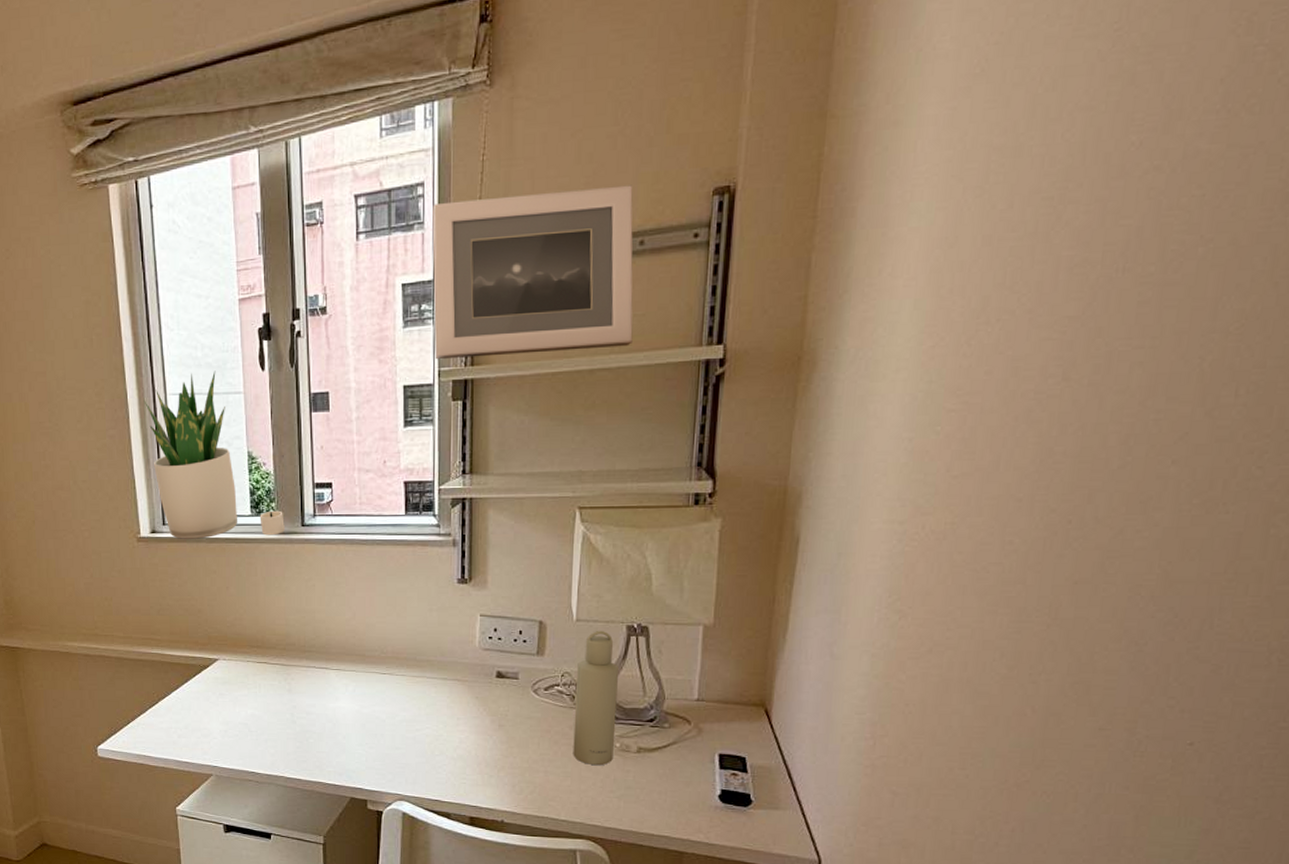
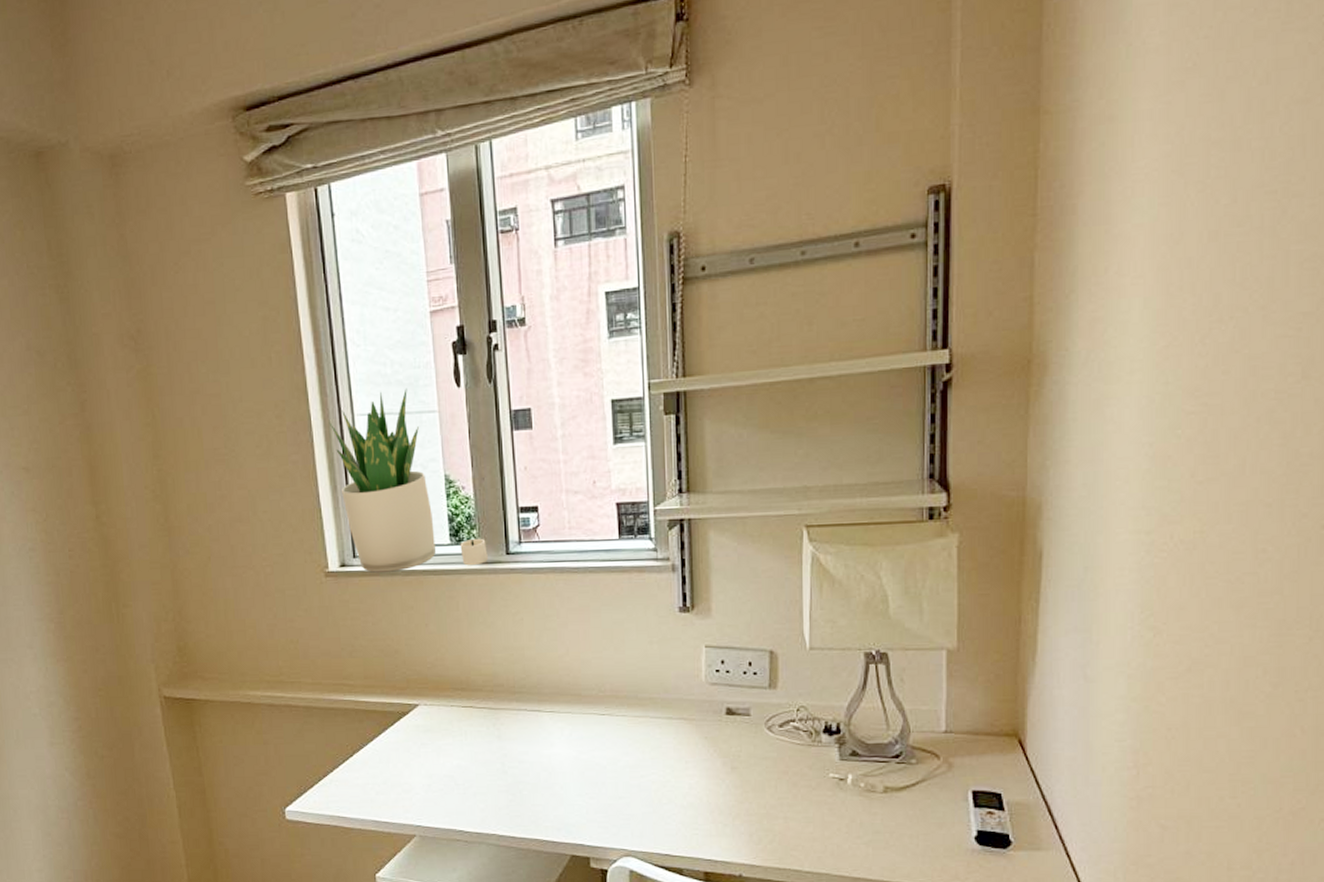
picture frame: present [432,185,633,360] -> none [634,185,853,372]
bottle: present [573,630,620,766] -> none [813,658,860,809]

